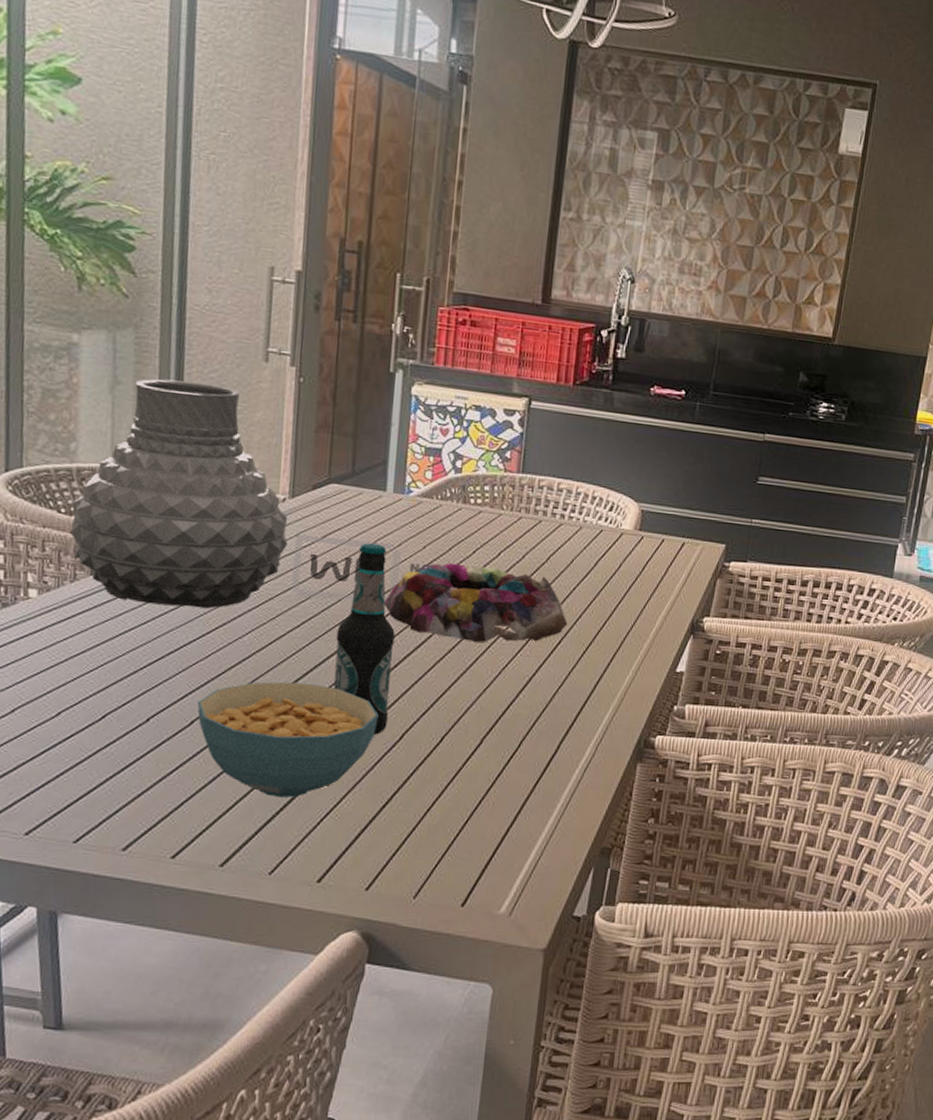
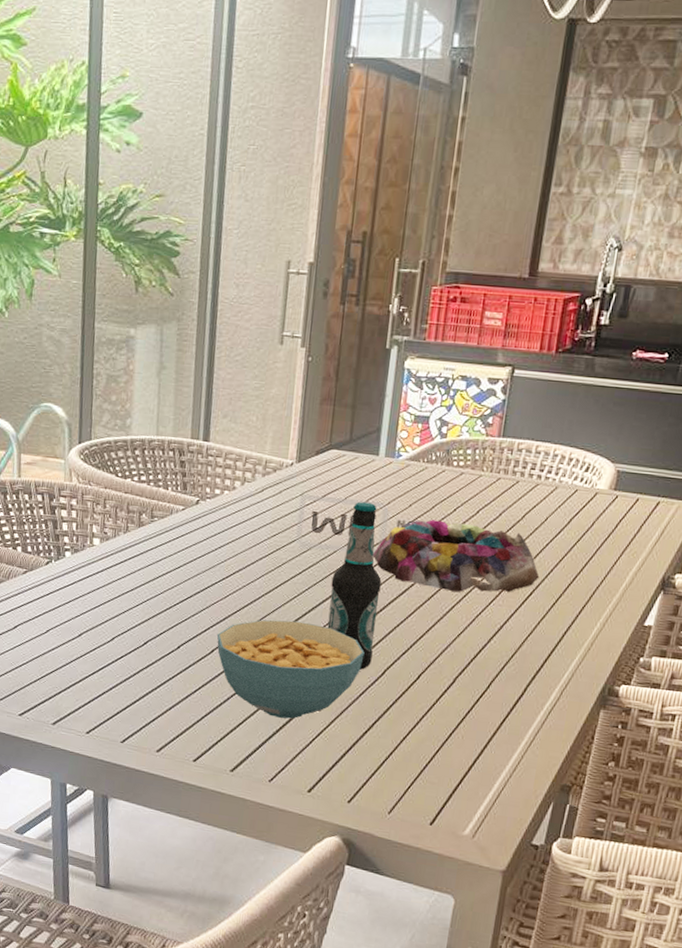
vase: present [70,379,288,609] -> none [124,363,295,557]

